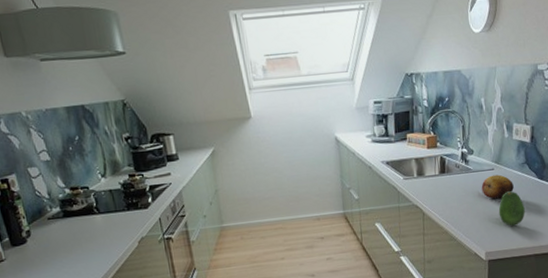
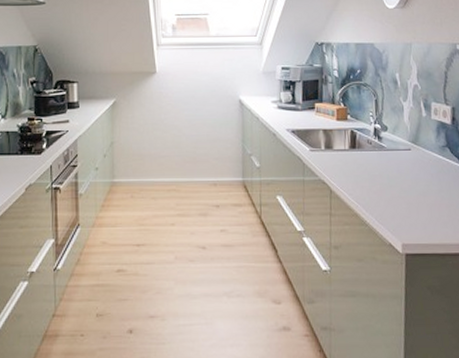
fruit: present [481,174,514,199] -> none [396,156,434,183]
fruit: present [498,191,525,226] -> none [416,176,448,216]

